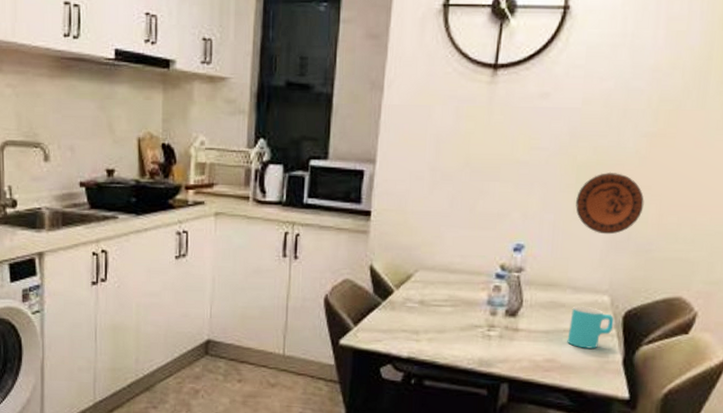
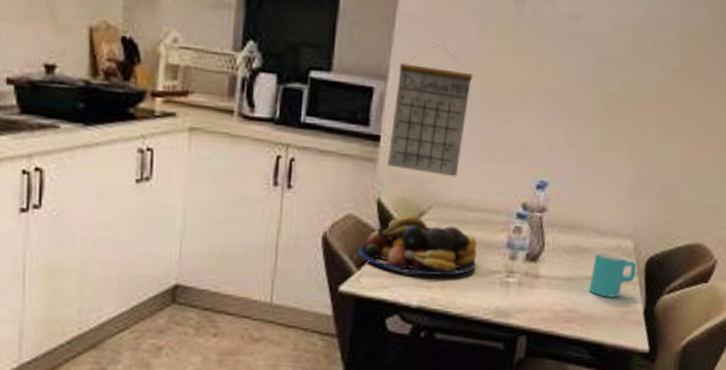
fruit bowl: none [354,279,460,330] -> present [357,216,478,276]
calendar: none [377,130,452,244] -> present [386,45,473,177]
decorative plate: present [575,171,644,235] -> none [602,106,670,175]

